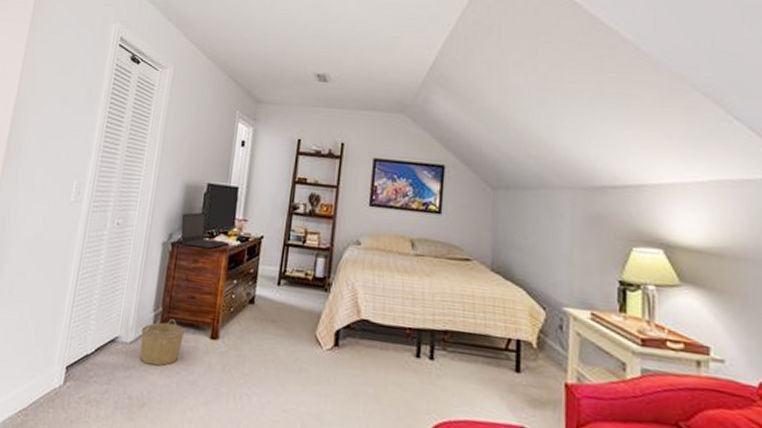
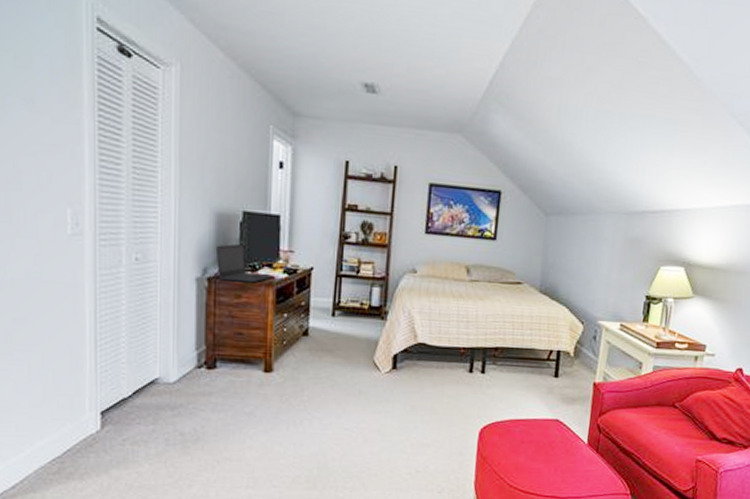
basket: present [140,318,186,366] -> none [184,356,236,402]

